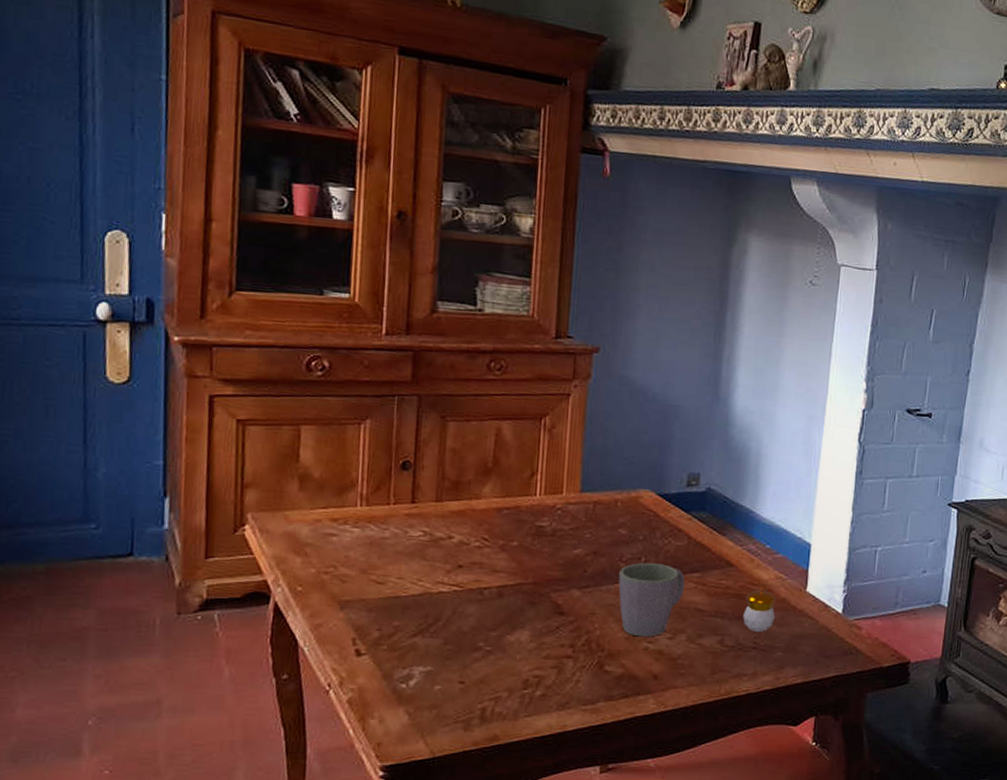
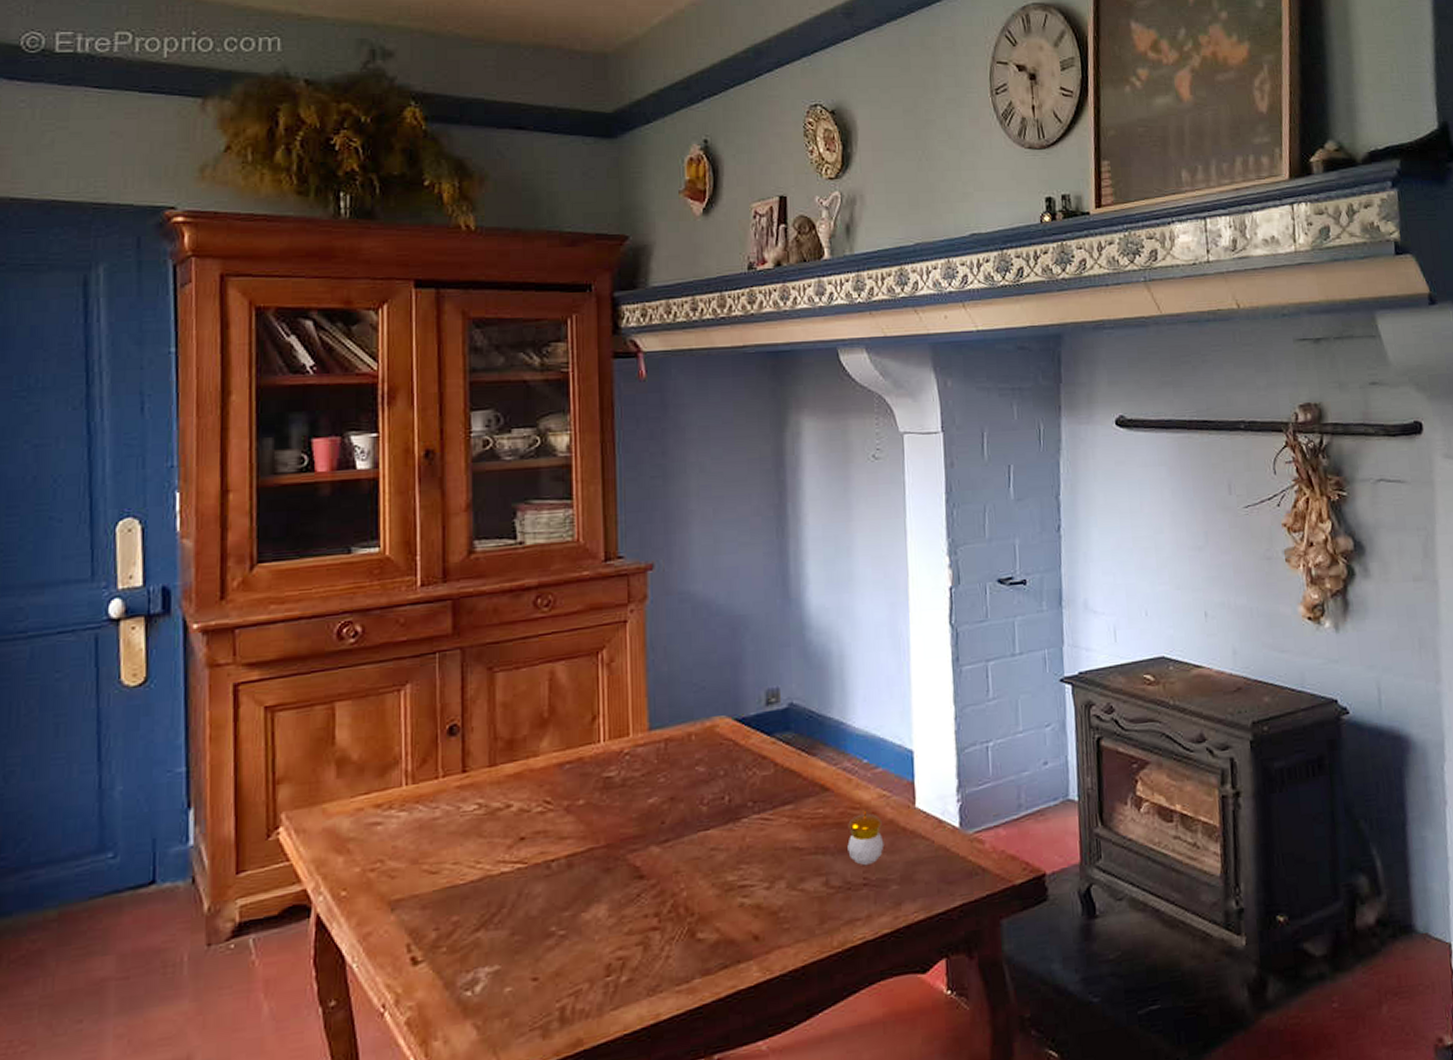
mug: present [618,562,686,637] -> none [702,800,778,892]

